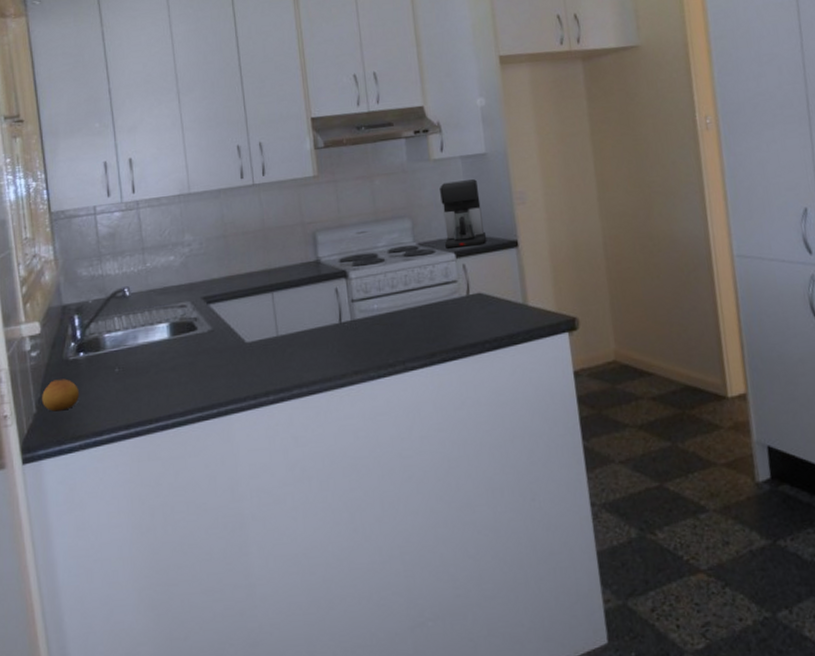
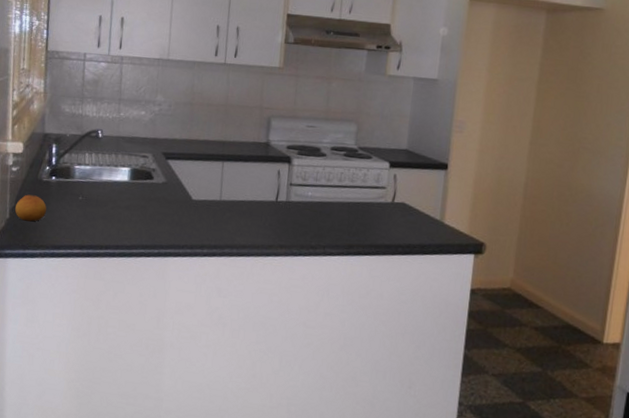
coffee maker: present [440,179,487,250] -> none [382,98,424,161]

